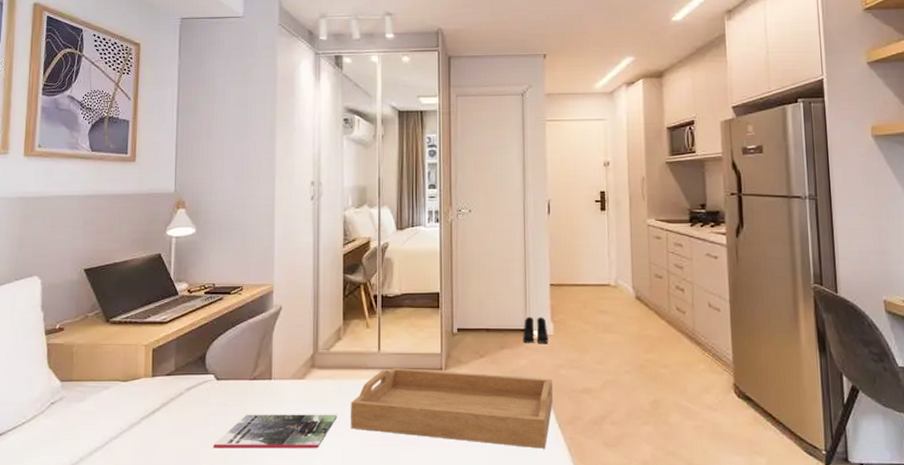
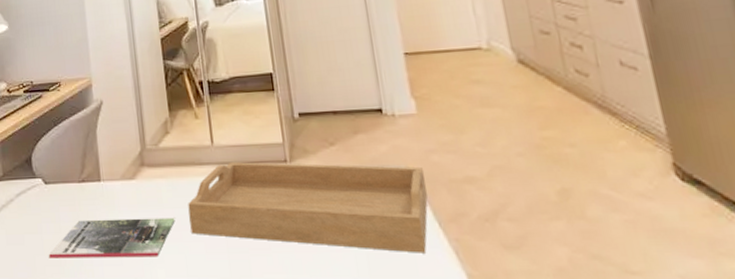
boots: present [523,316,549,343] -> none [377,93,412,126]

